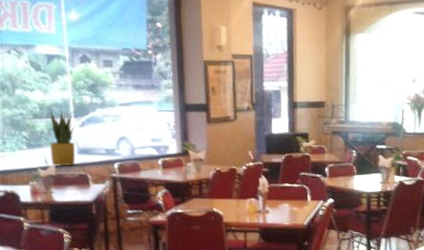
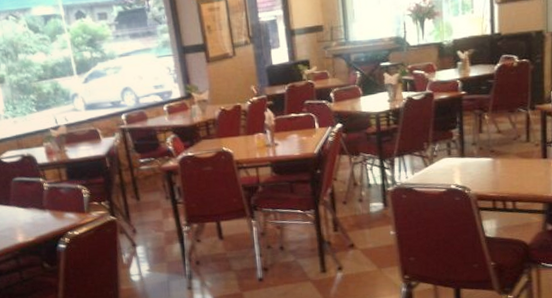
planter: present [48,110,76,167] -> none [52,69,84,125]

